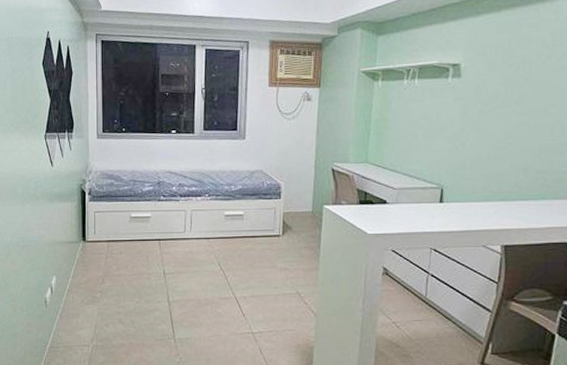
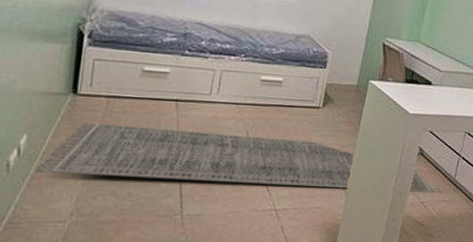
rug: none [64,263,414,313] -> present [36,122,442,194]

